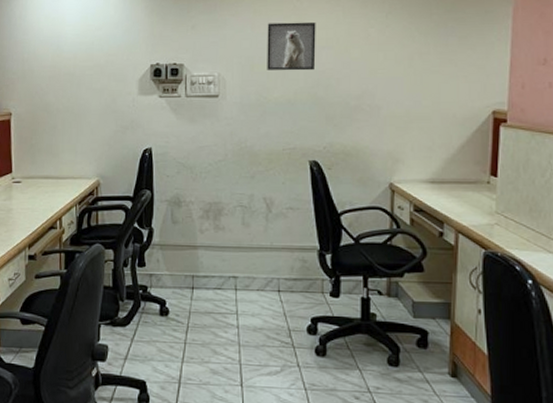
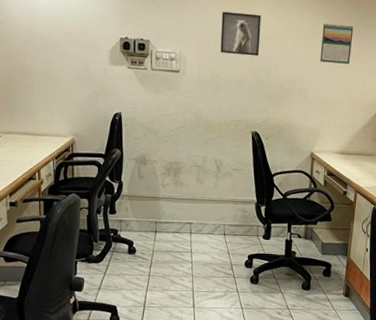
calendar: none [394,22,438,70] -> present [320,23,354,64]

